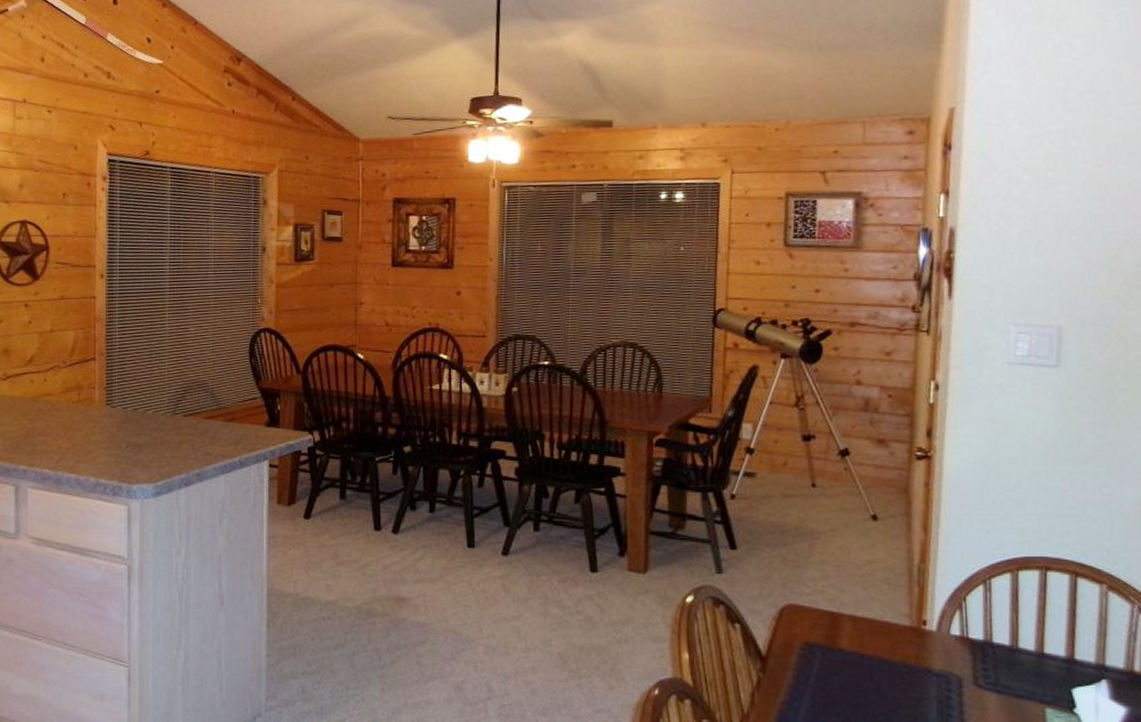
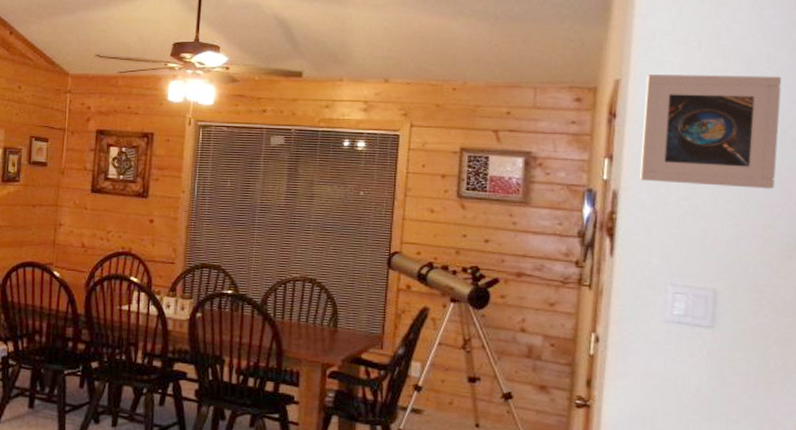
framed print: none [977,93,1128,216] -> present [639,74,782,189]

